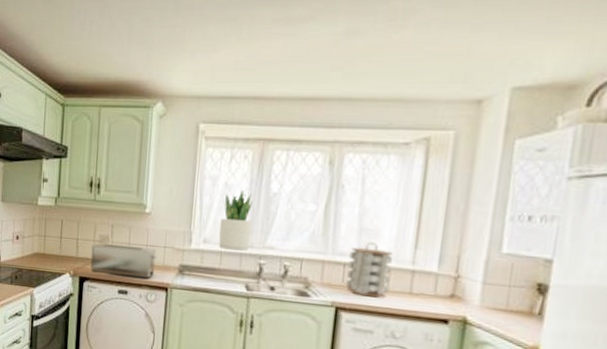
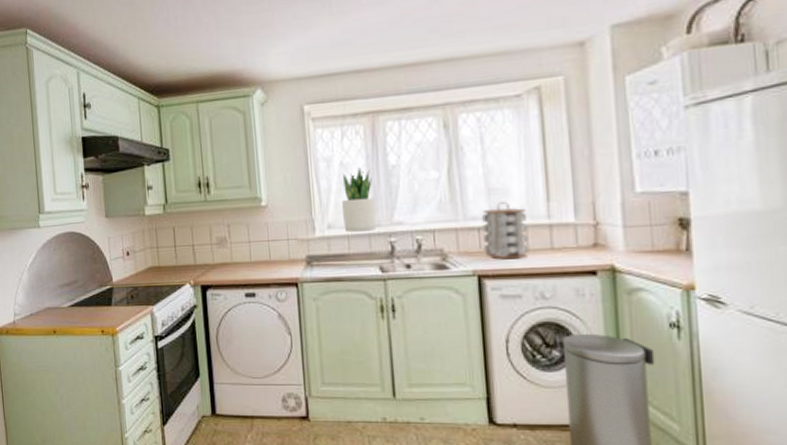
toaster: present [90,243,157,280] -> none [209,242,281,279]

